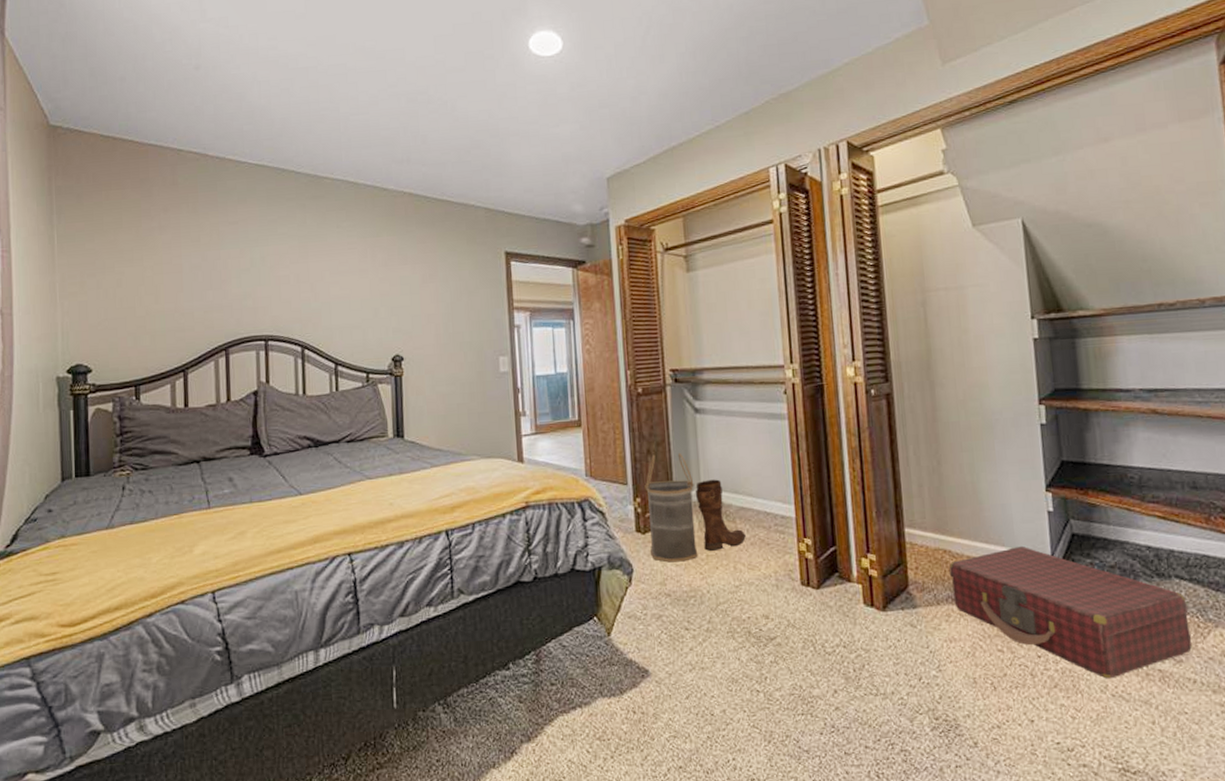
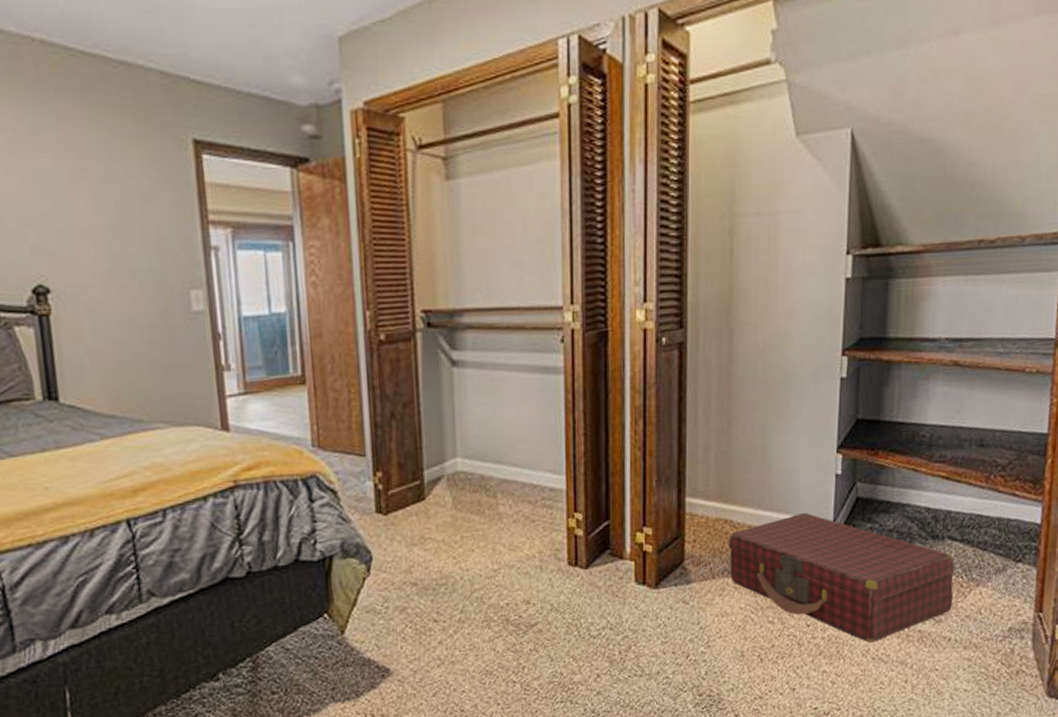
basket: present [644,453,698,563] -> none [387,415,451,547]
boot: present [695,479,746,551] -> none [449,447,508,532]

